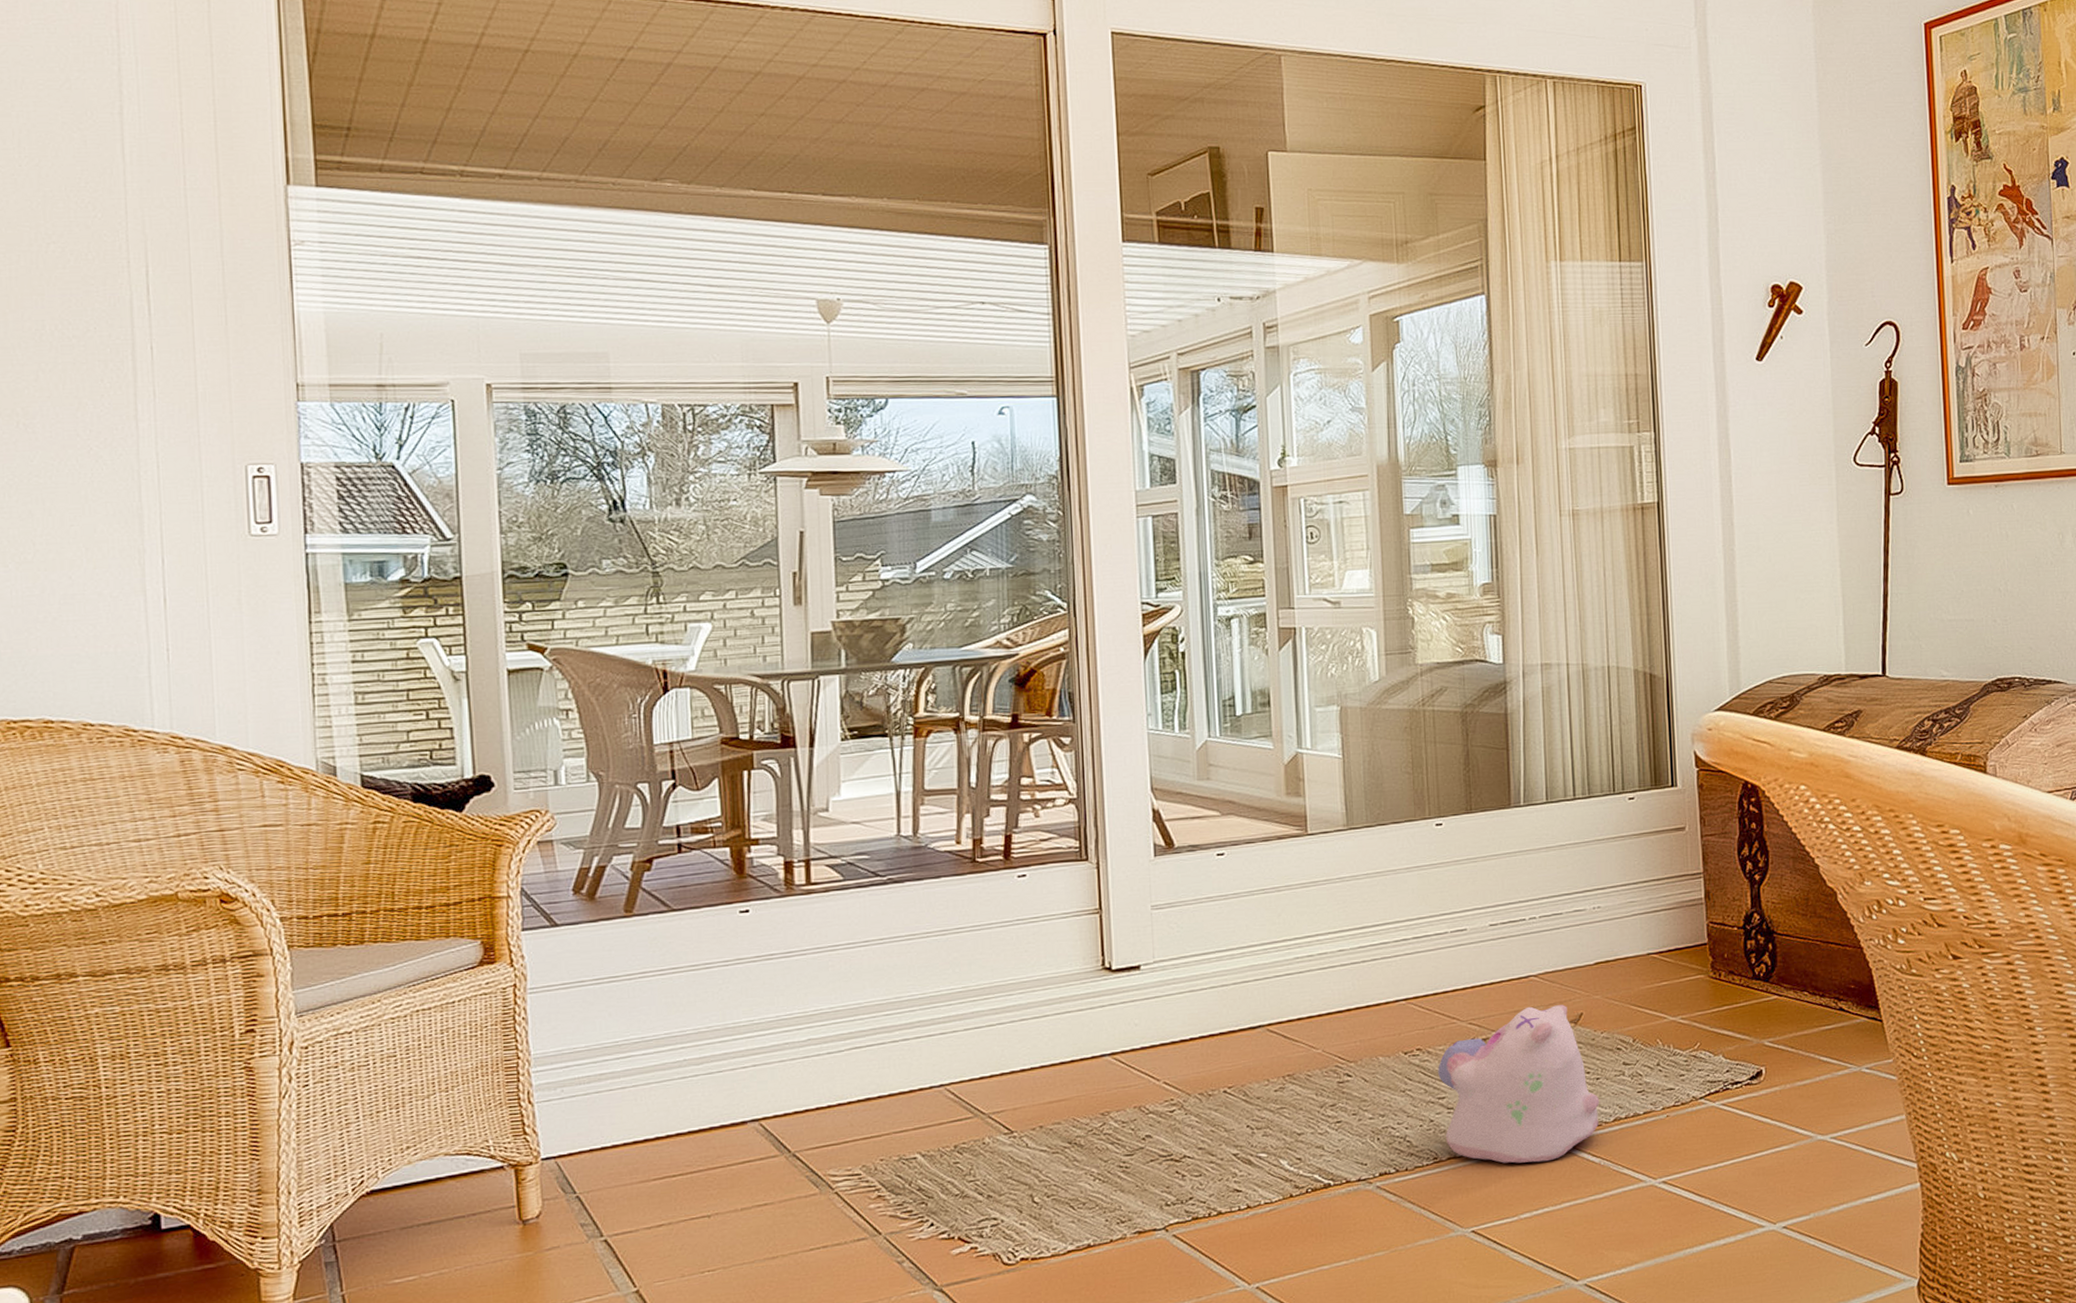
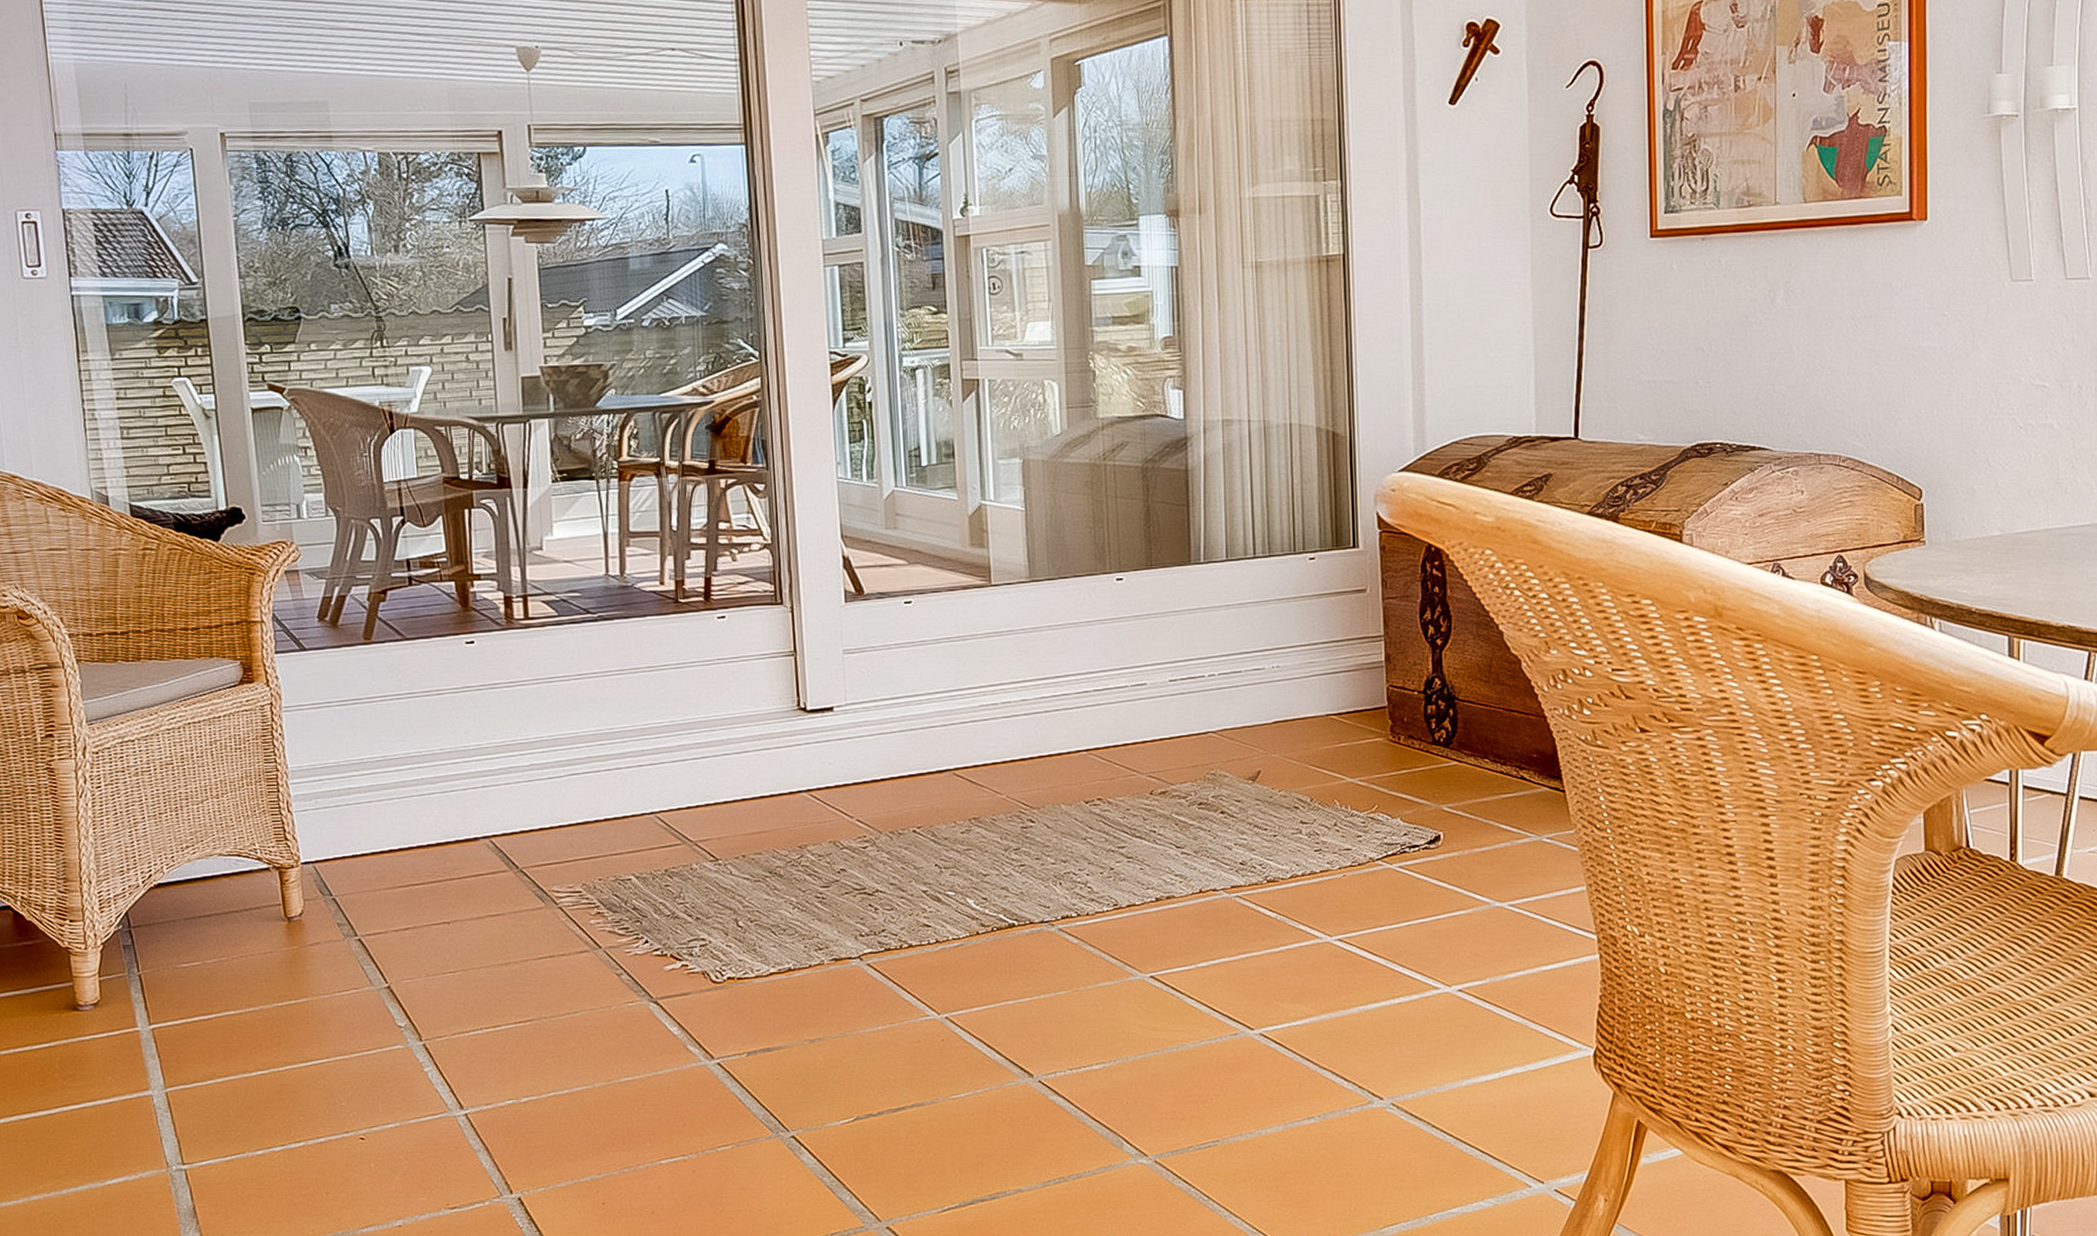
plush toy: present [1438,1005,1600,1163] -> none [1118,762,1277,914]

